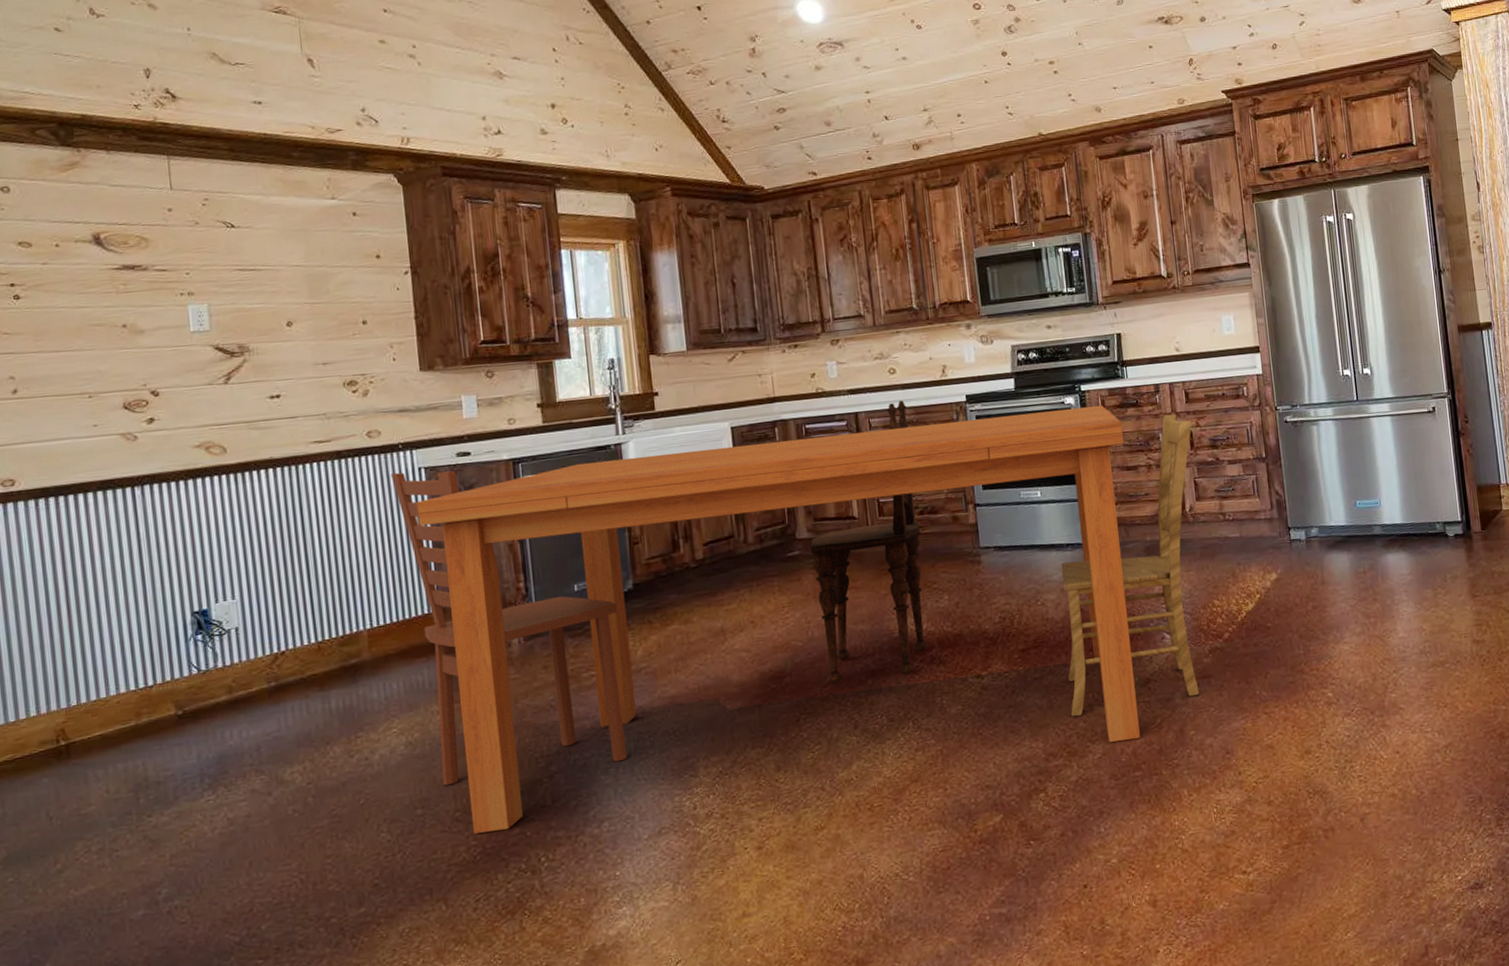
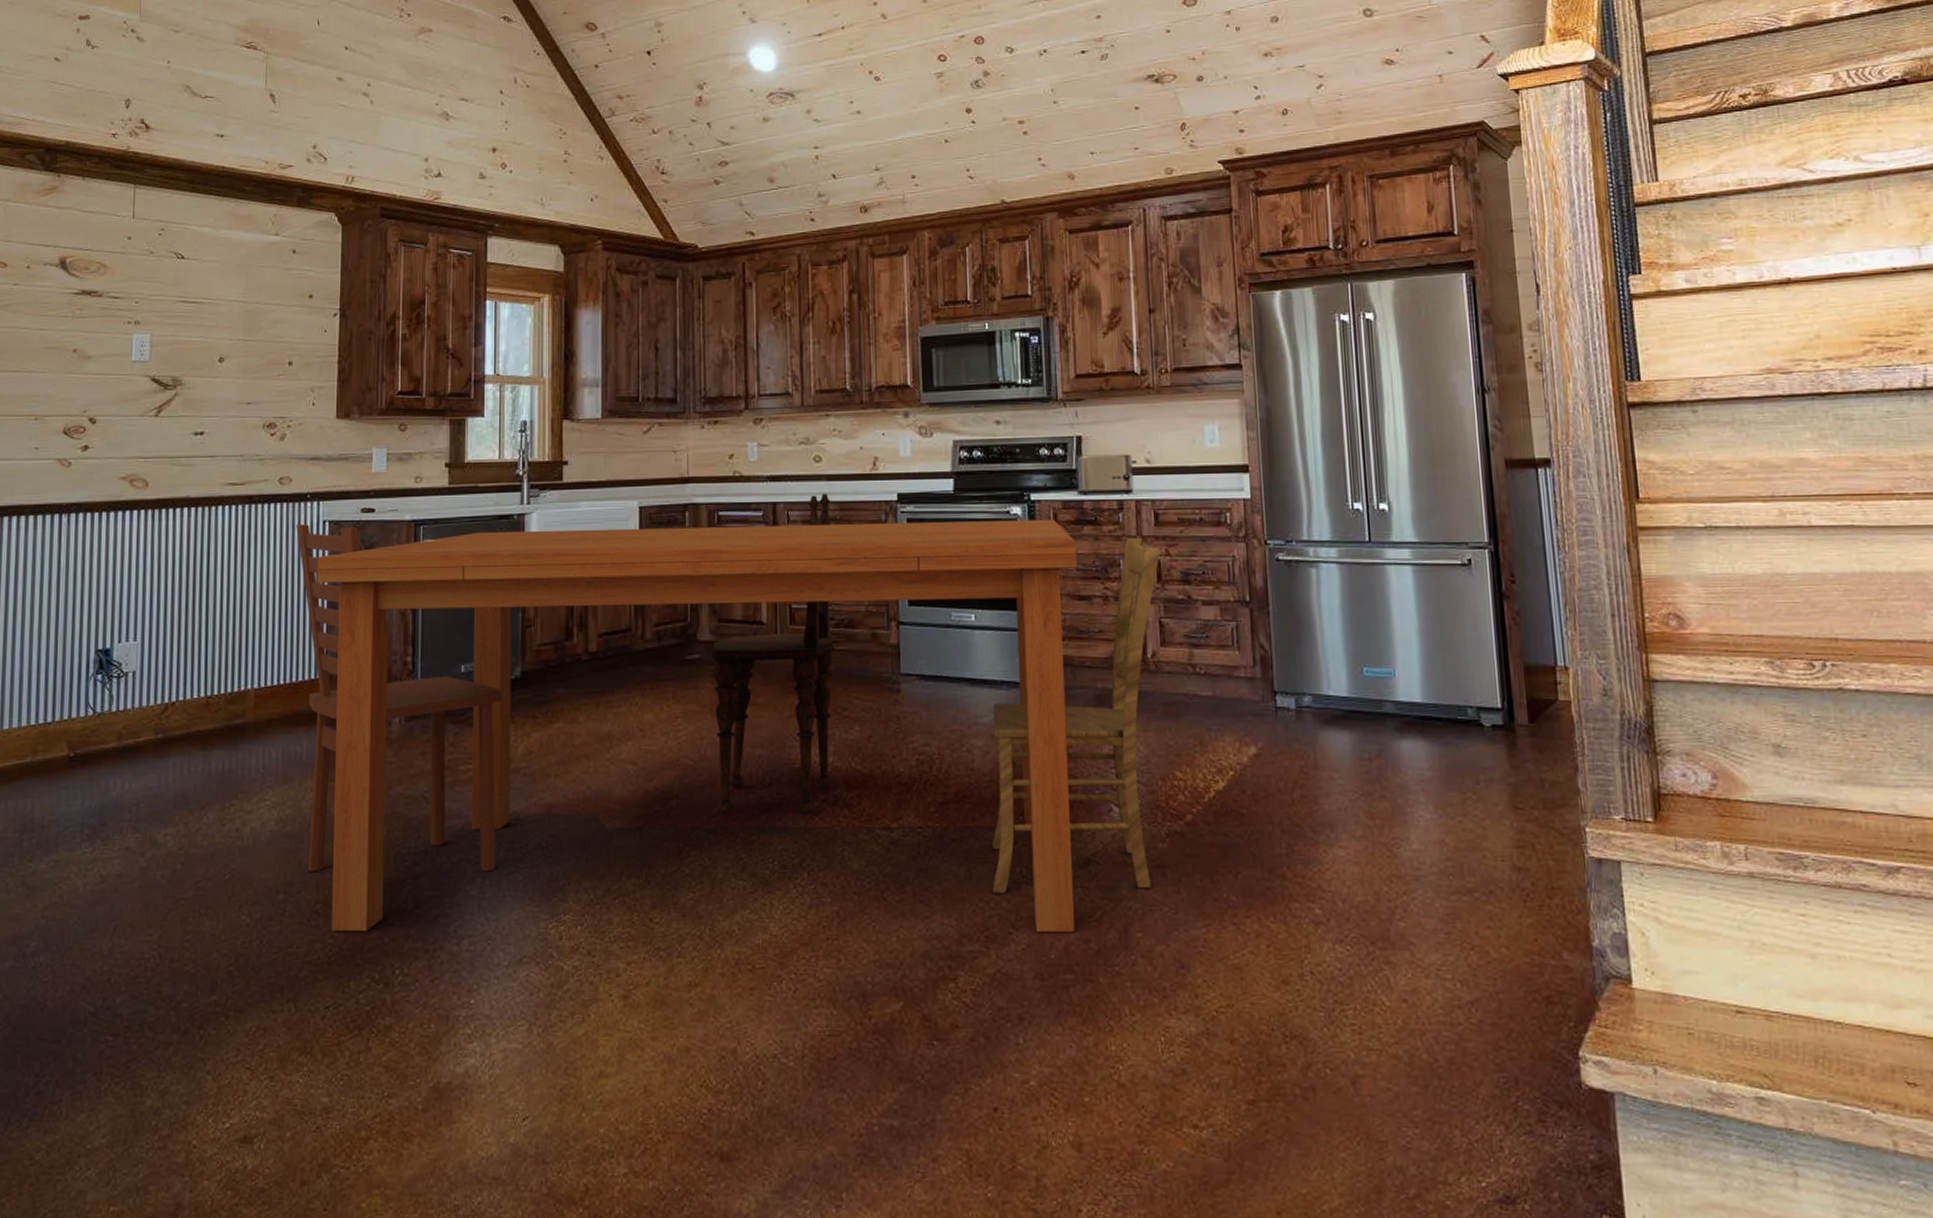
toaster: none [1116,345,1169,383] -> present [1075,454,1138,496]

